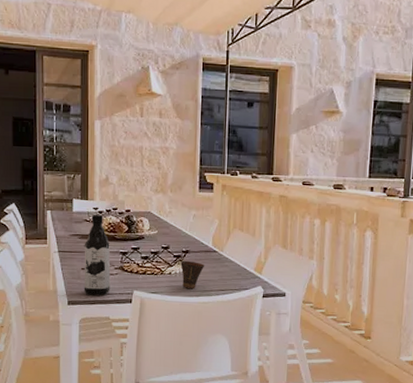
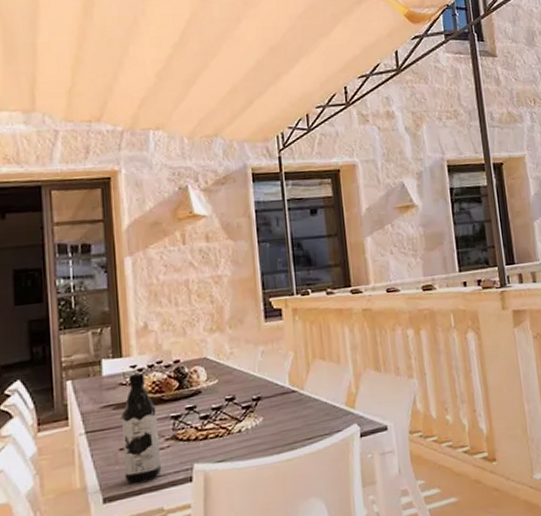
cup: present [180,260,205,288] -> none [252,409,284,446]

